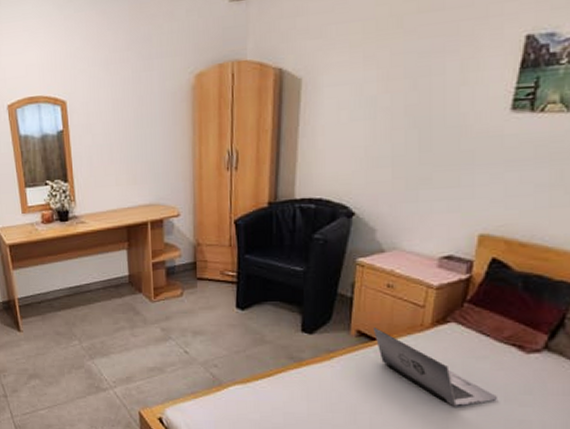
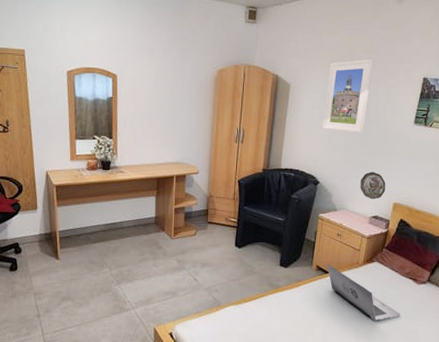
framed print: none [356,20,435,137] -> present [323,59,373,134]
decorative plate: none [421,190,464,232] -> present [360,171,386,200]

